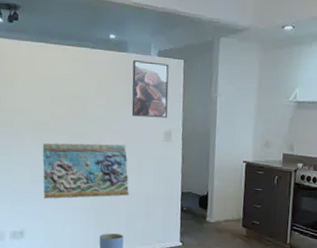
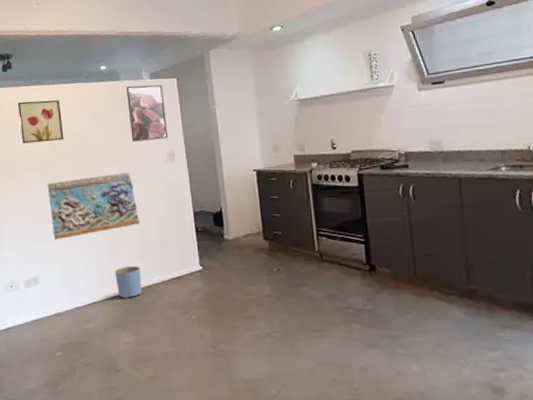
wall art: none [20,57,65,103] -> present [17,100,64,144]

